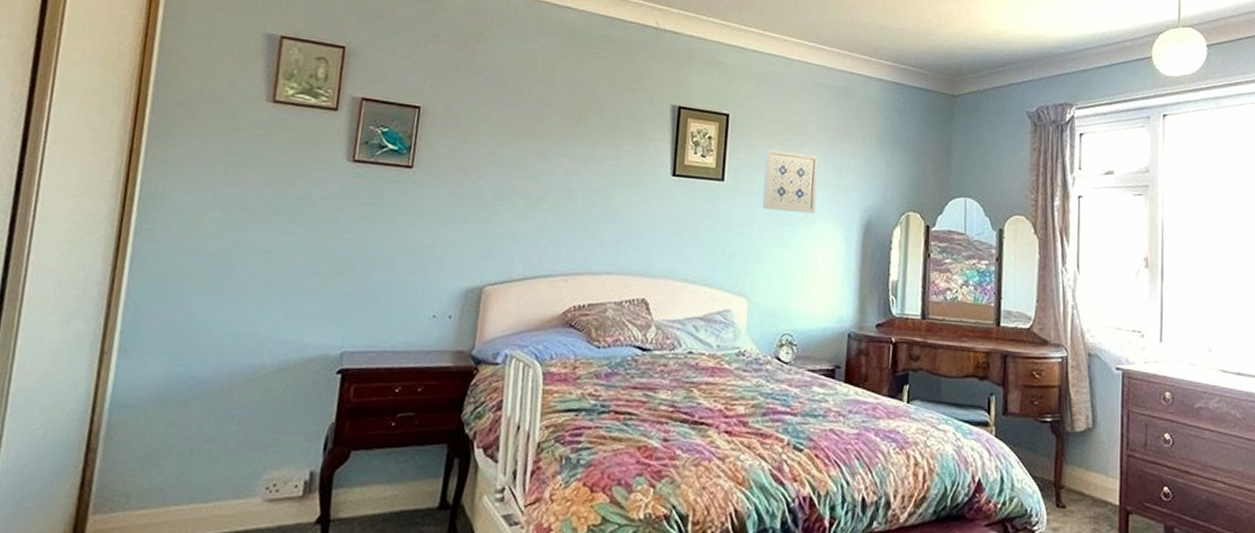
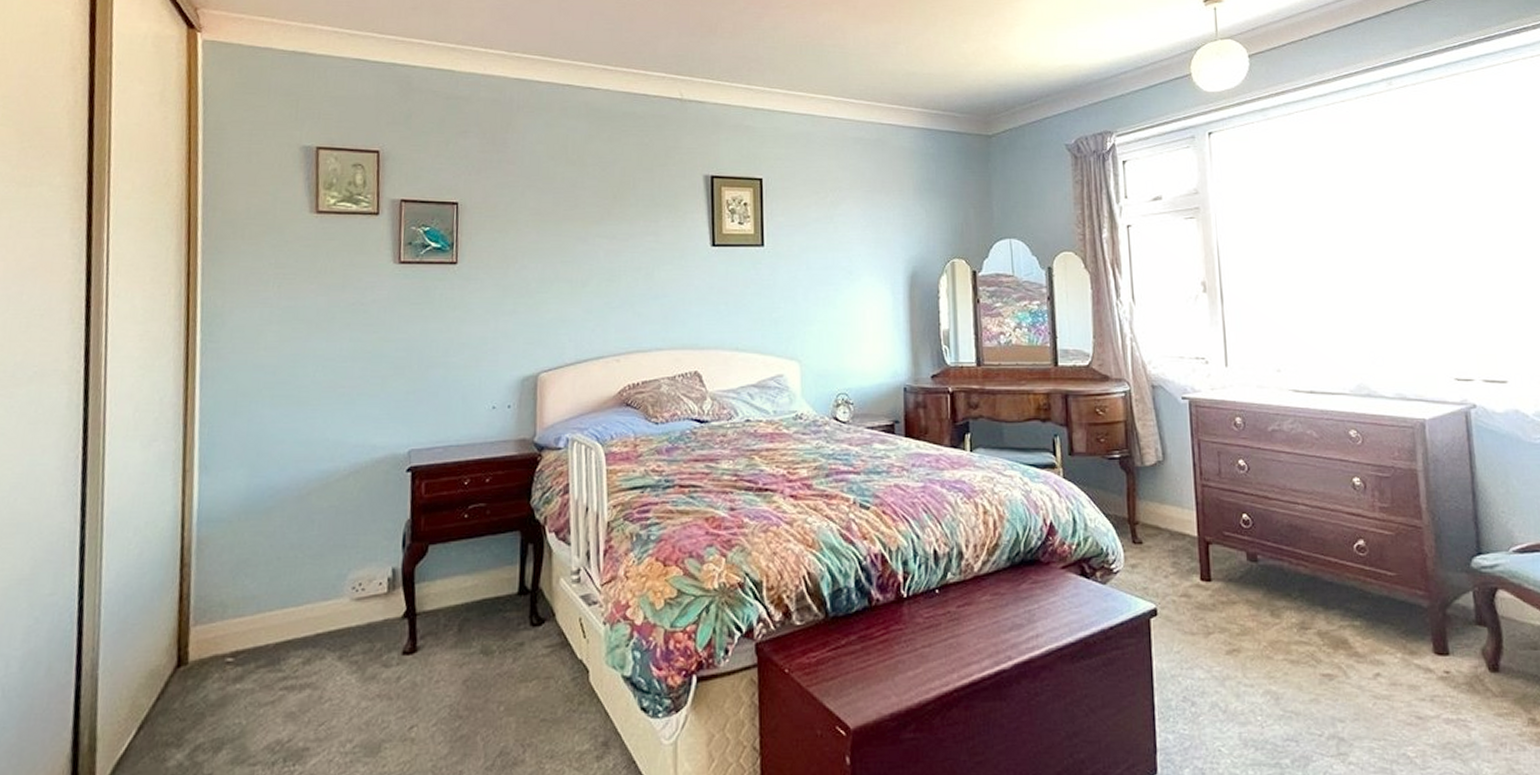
wall art: present [762,149,819,214] -> none [803,209,858,271]

